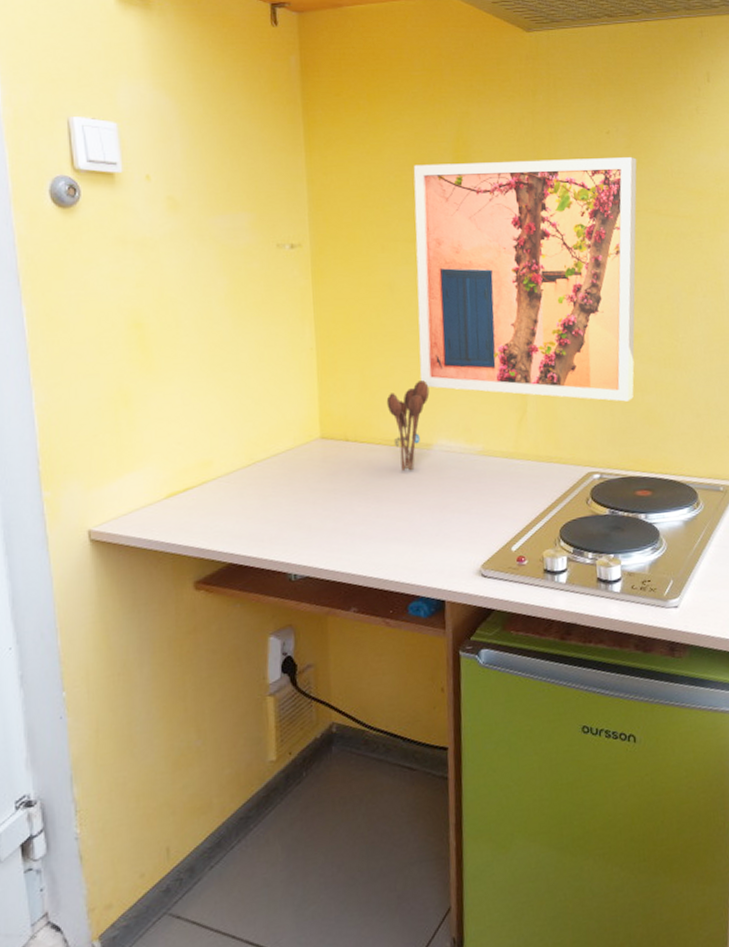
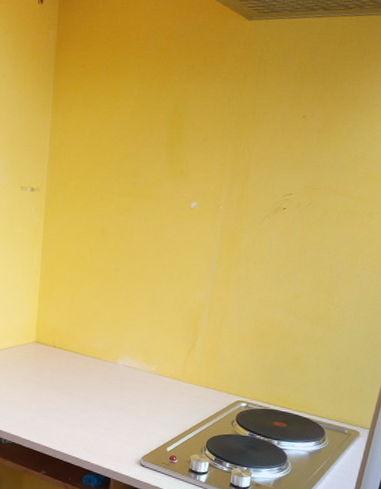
utensil holder: present [386,380,430,471] -> none [87,308,122,378]
wall art: present [413,157,637,402] -> none [116,131,326,349]

